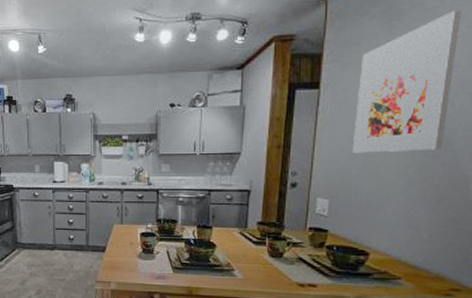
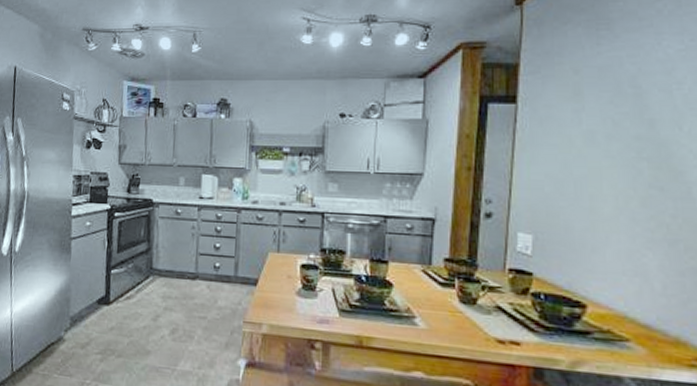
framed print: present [352,10,462,153] -> none [559,21,683,181]

